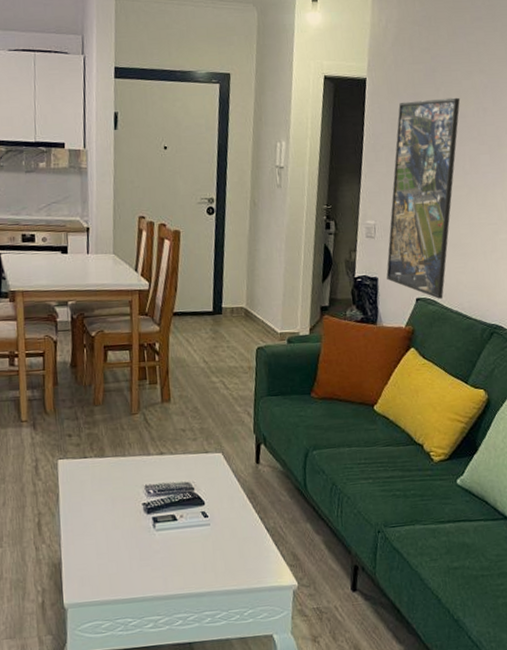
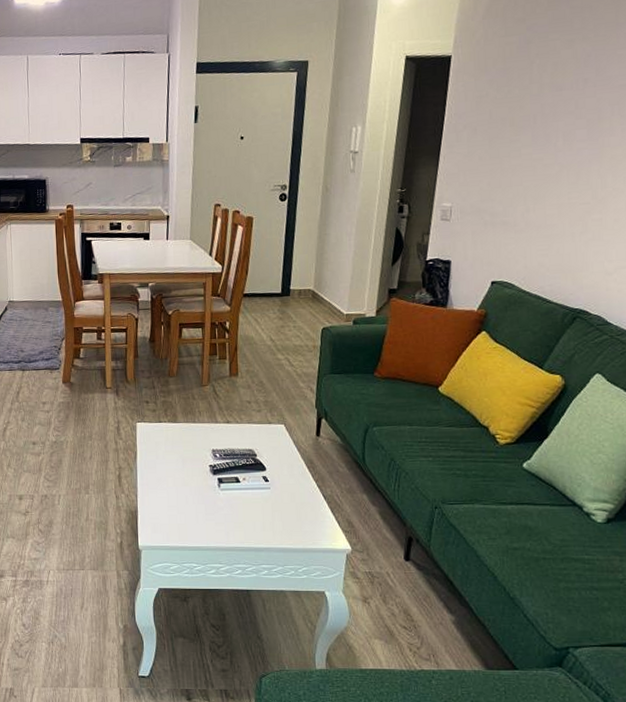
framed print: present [386,97,461,299] -> none [460,69,557,282]

